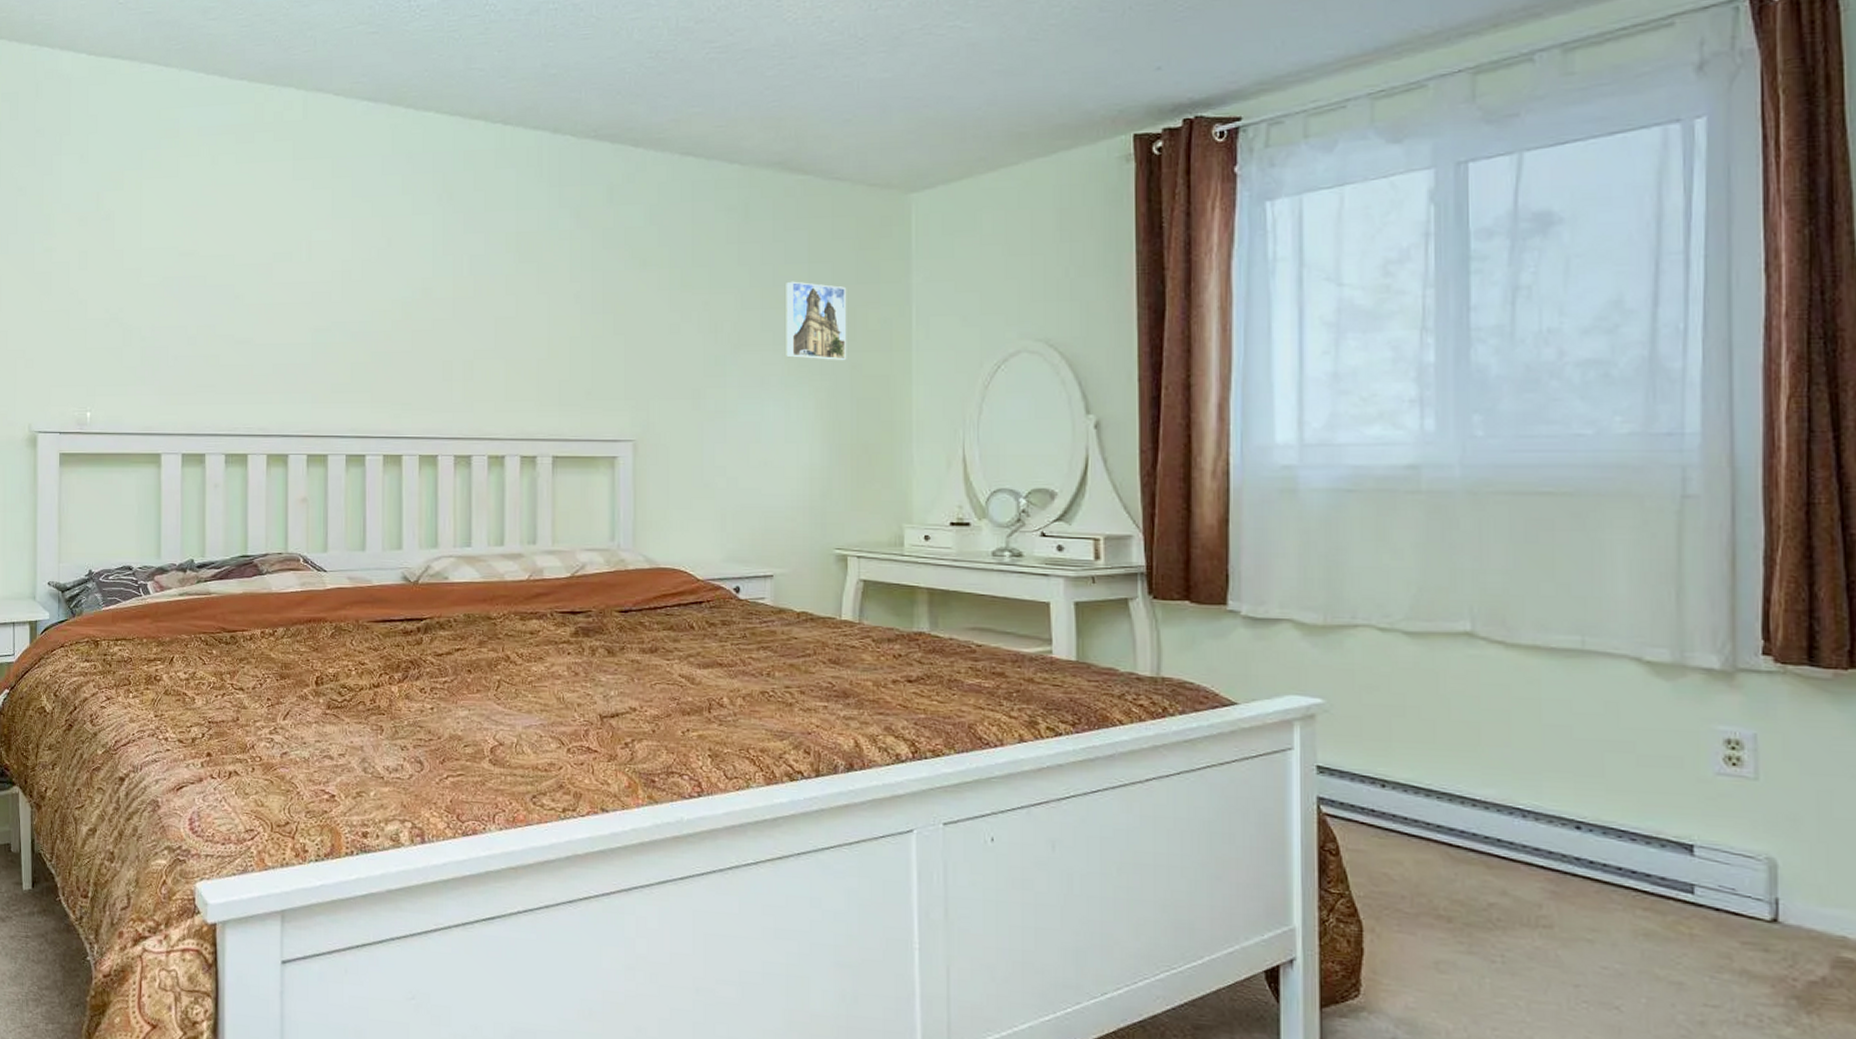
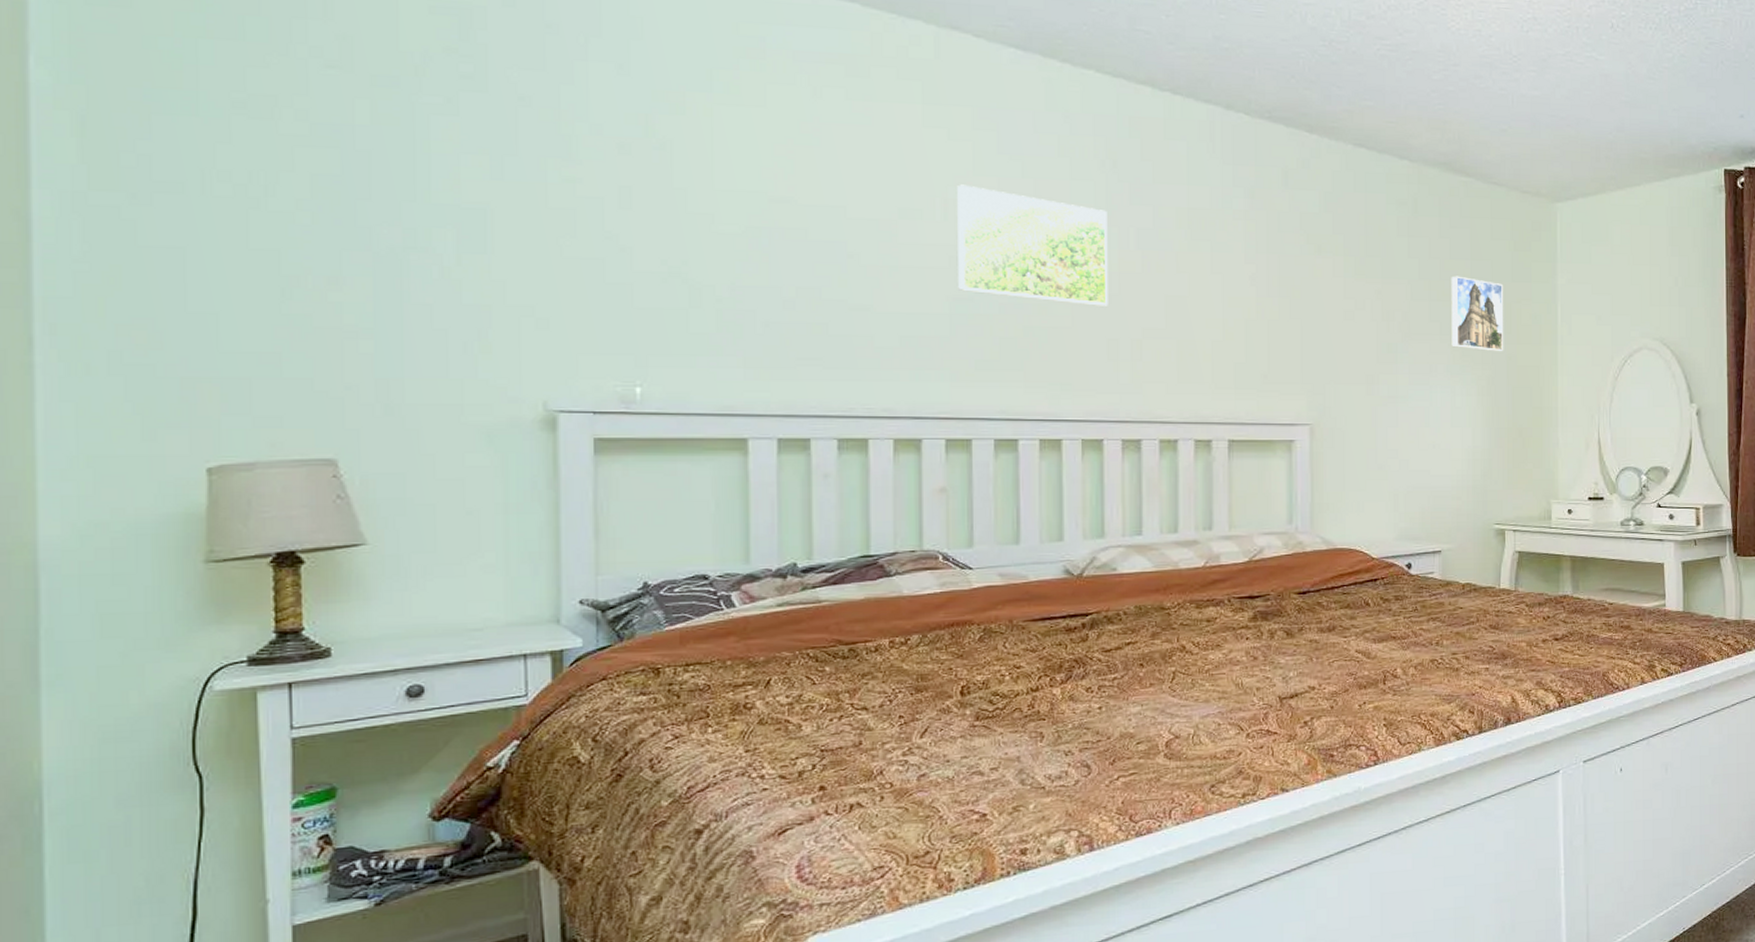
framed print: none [319,227,444,331] -> present [957,184,1108,306]

